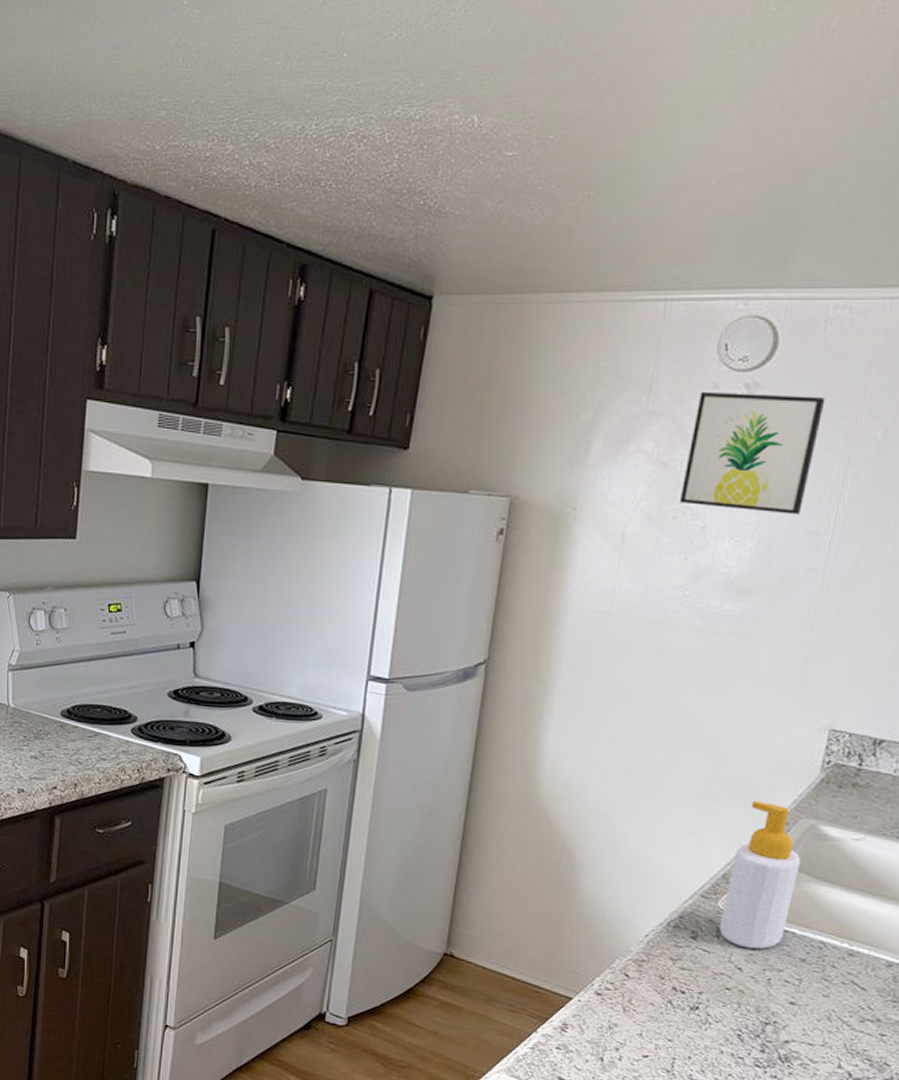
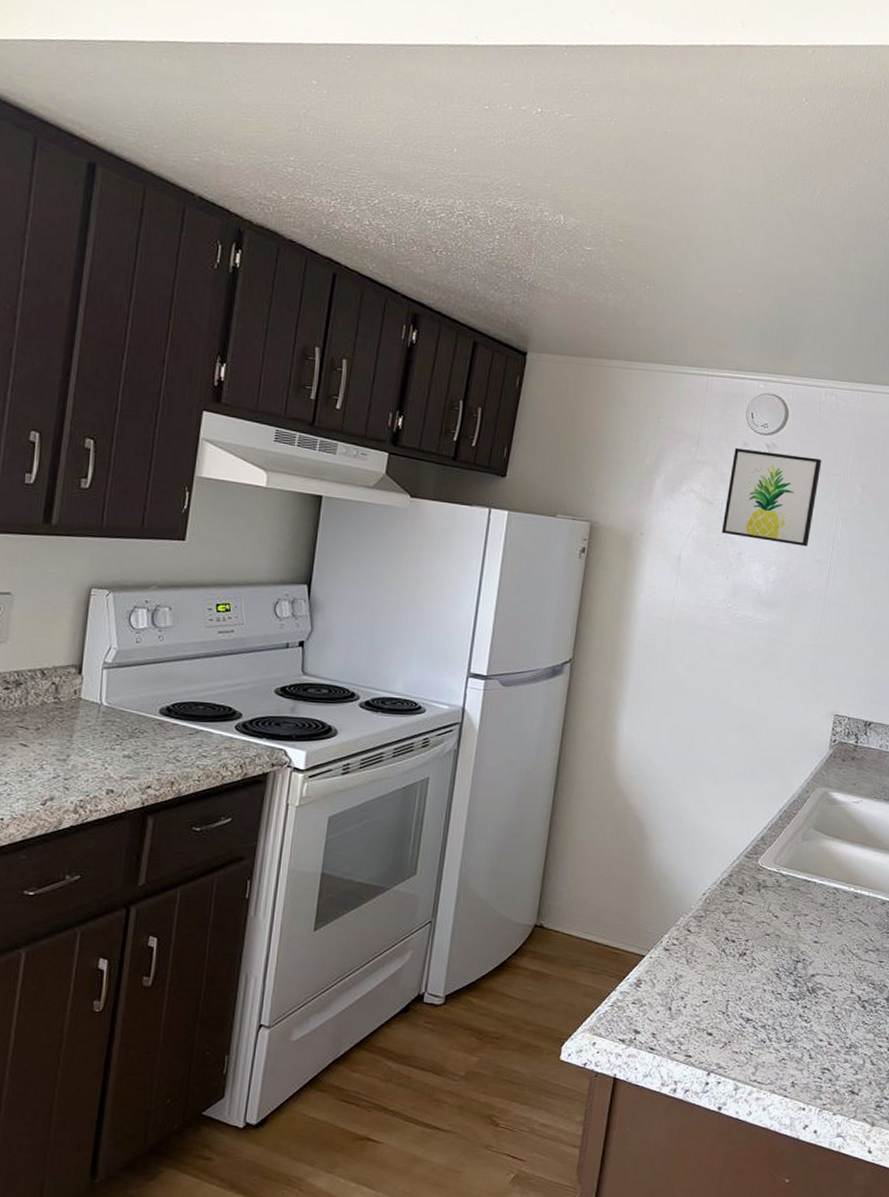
soap bottle: present [718,800,801,949] -> none [759,773,818,899]

